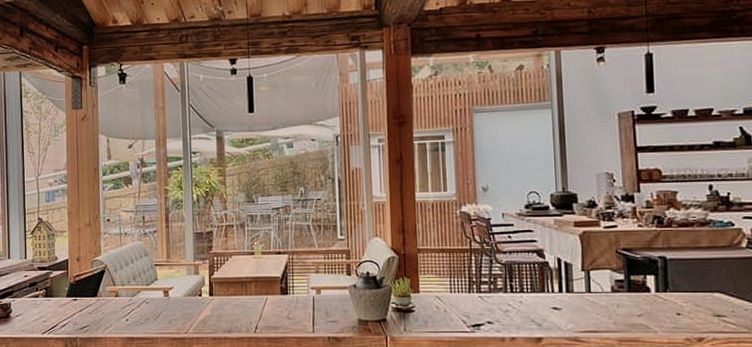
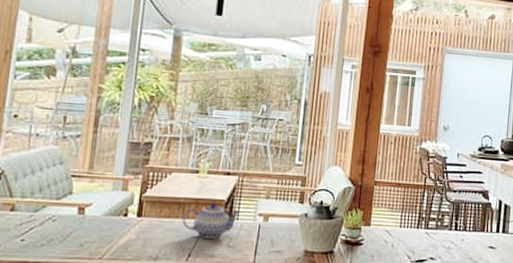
teapot: none [246,279,294,312] -> present [182,202,240,239]

